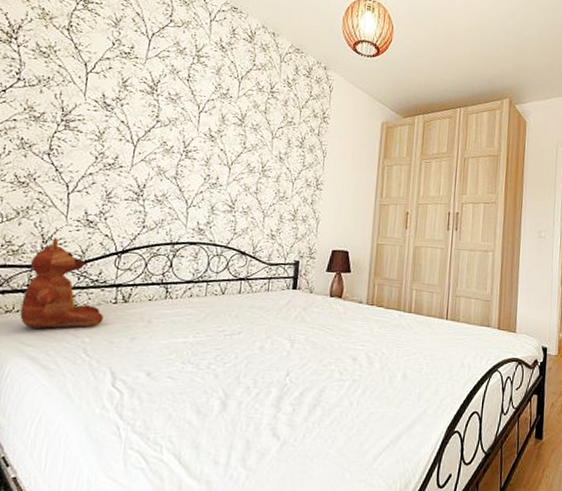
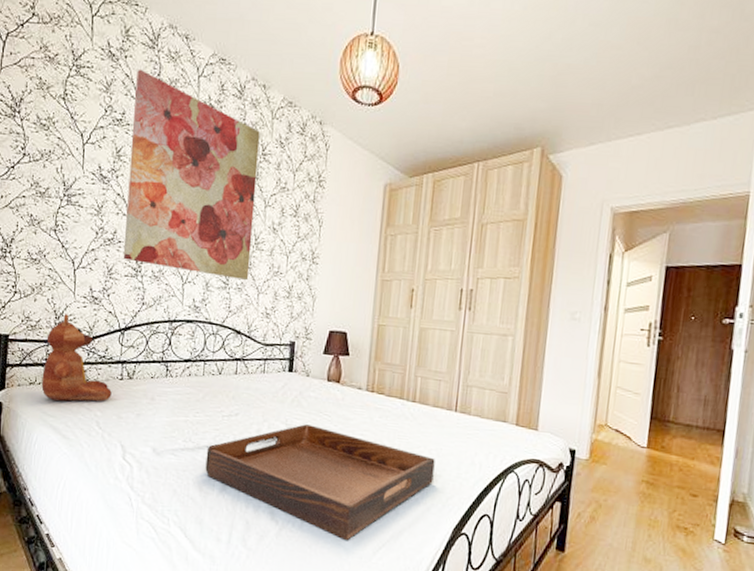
wall art: none [124,9,269,205] -> present [123,69,260,281]
serving tray: none [204,339,430,449] -> present [205,424,435,540]

